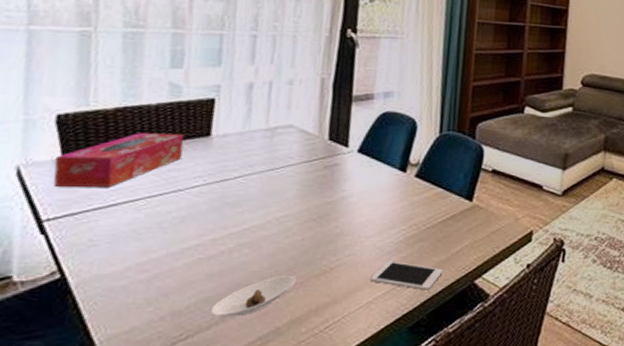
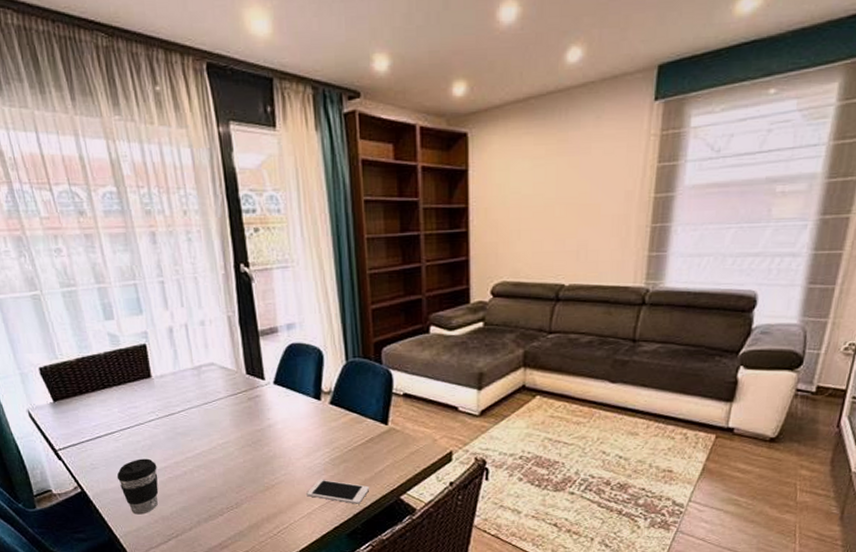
tissue box: present [53,133,184,188] -> none [49,376,135,425]
coffee cup: none [122,234,186,310] -> present [116,458,159,515]
saucer: present [210,276,296,317] -> none [188,491,246,522]

